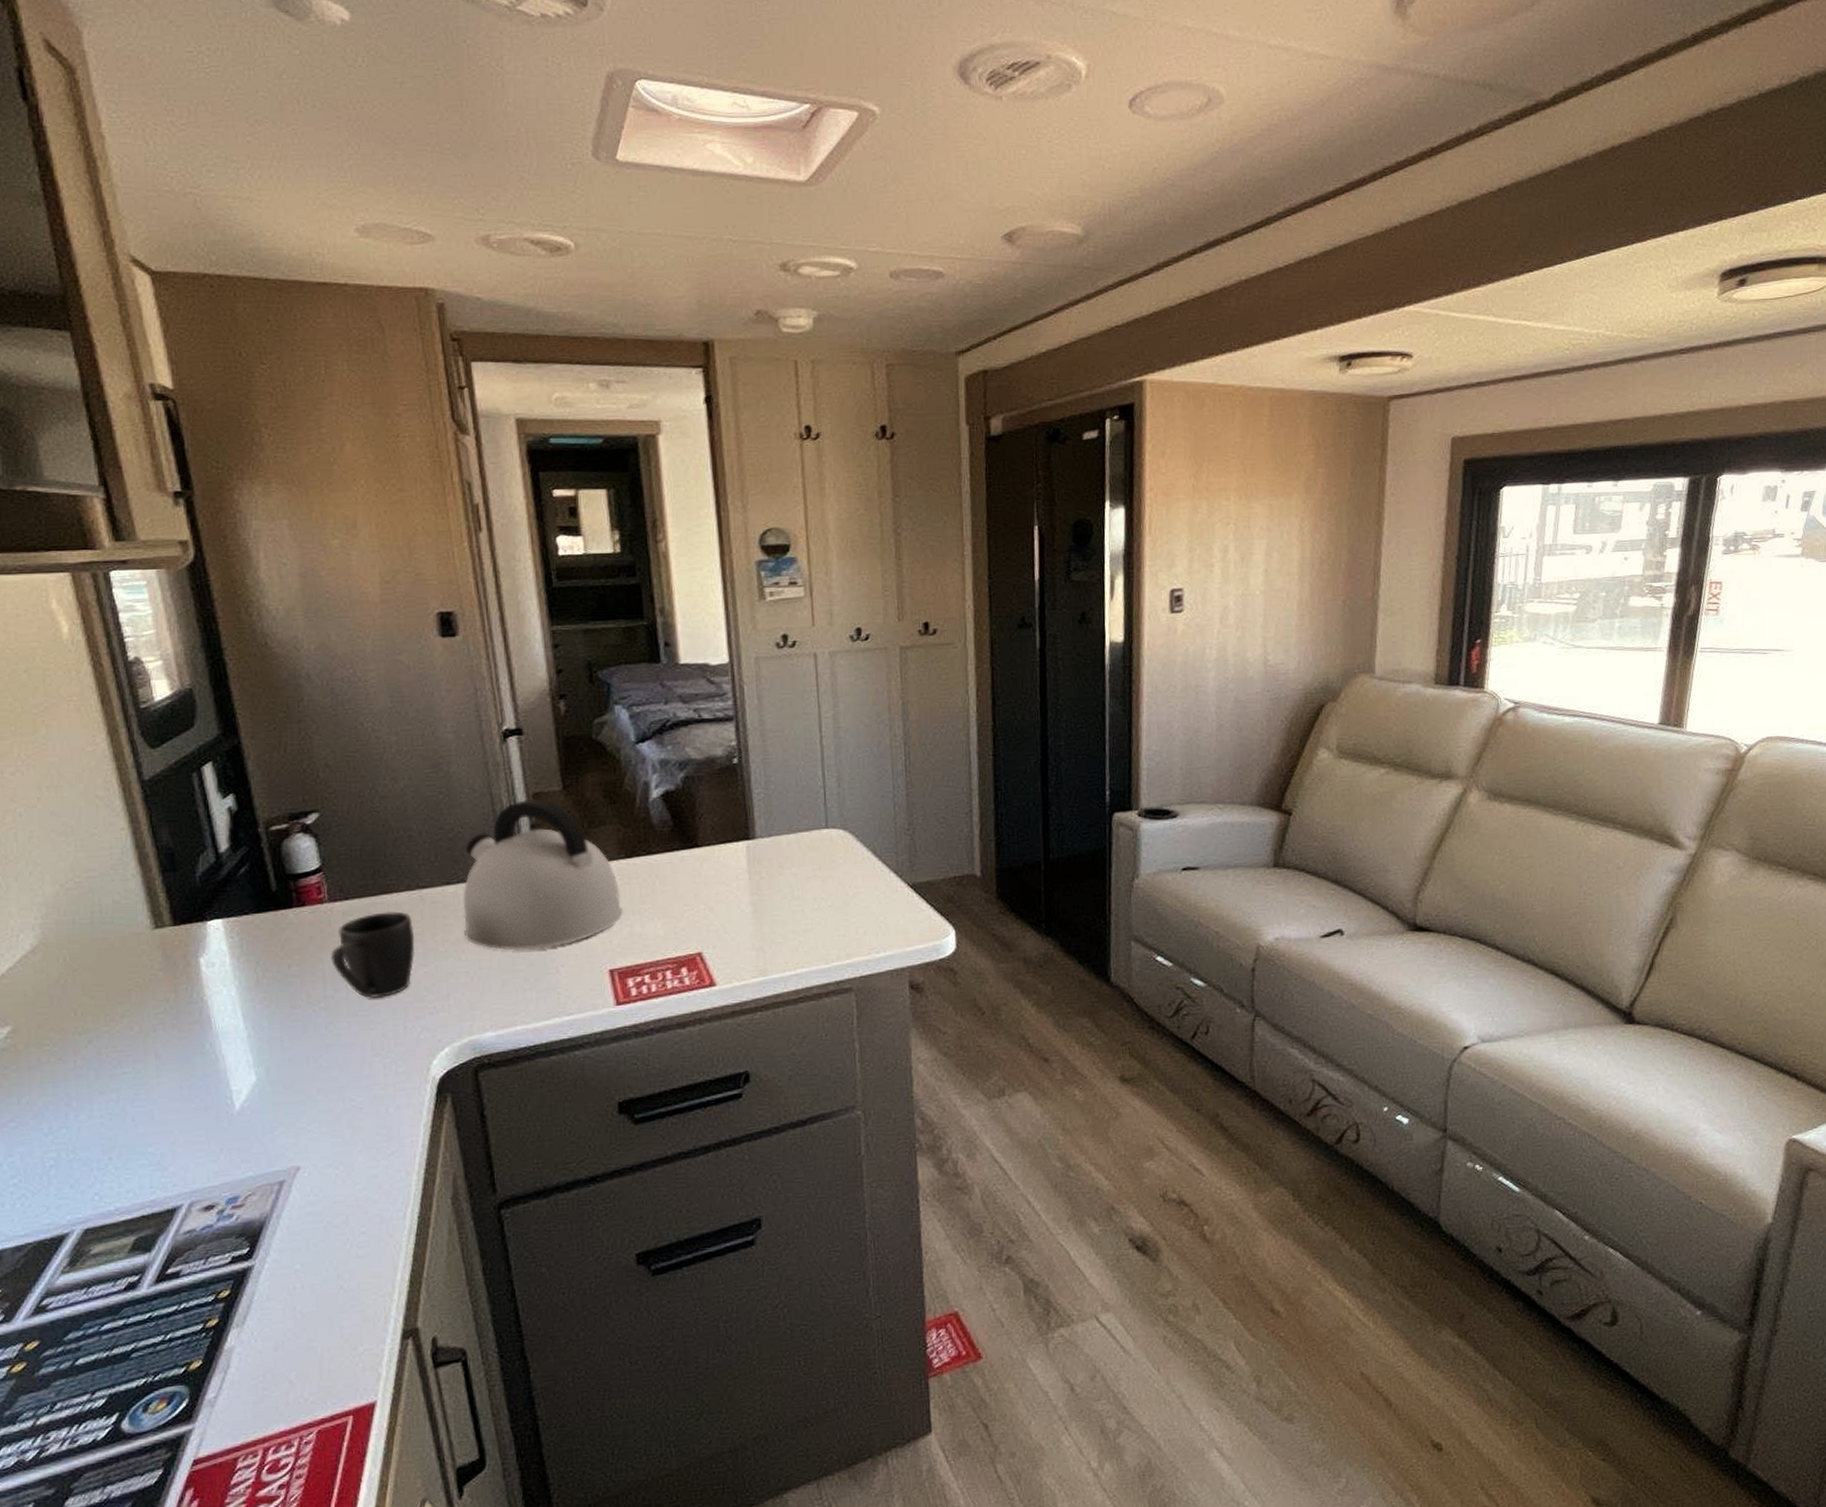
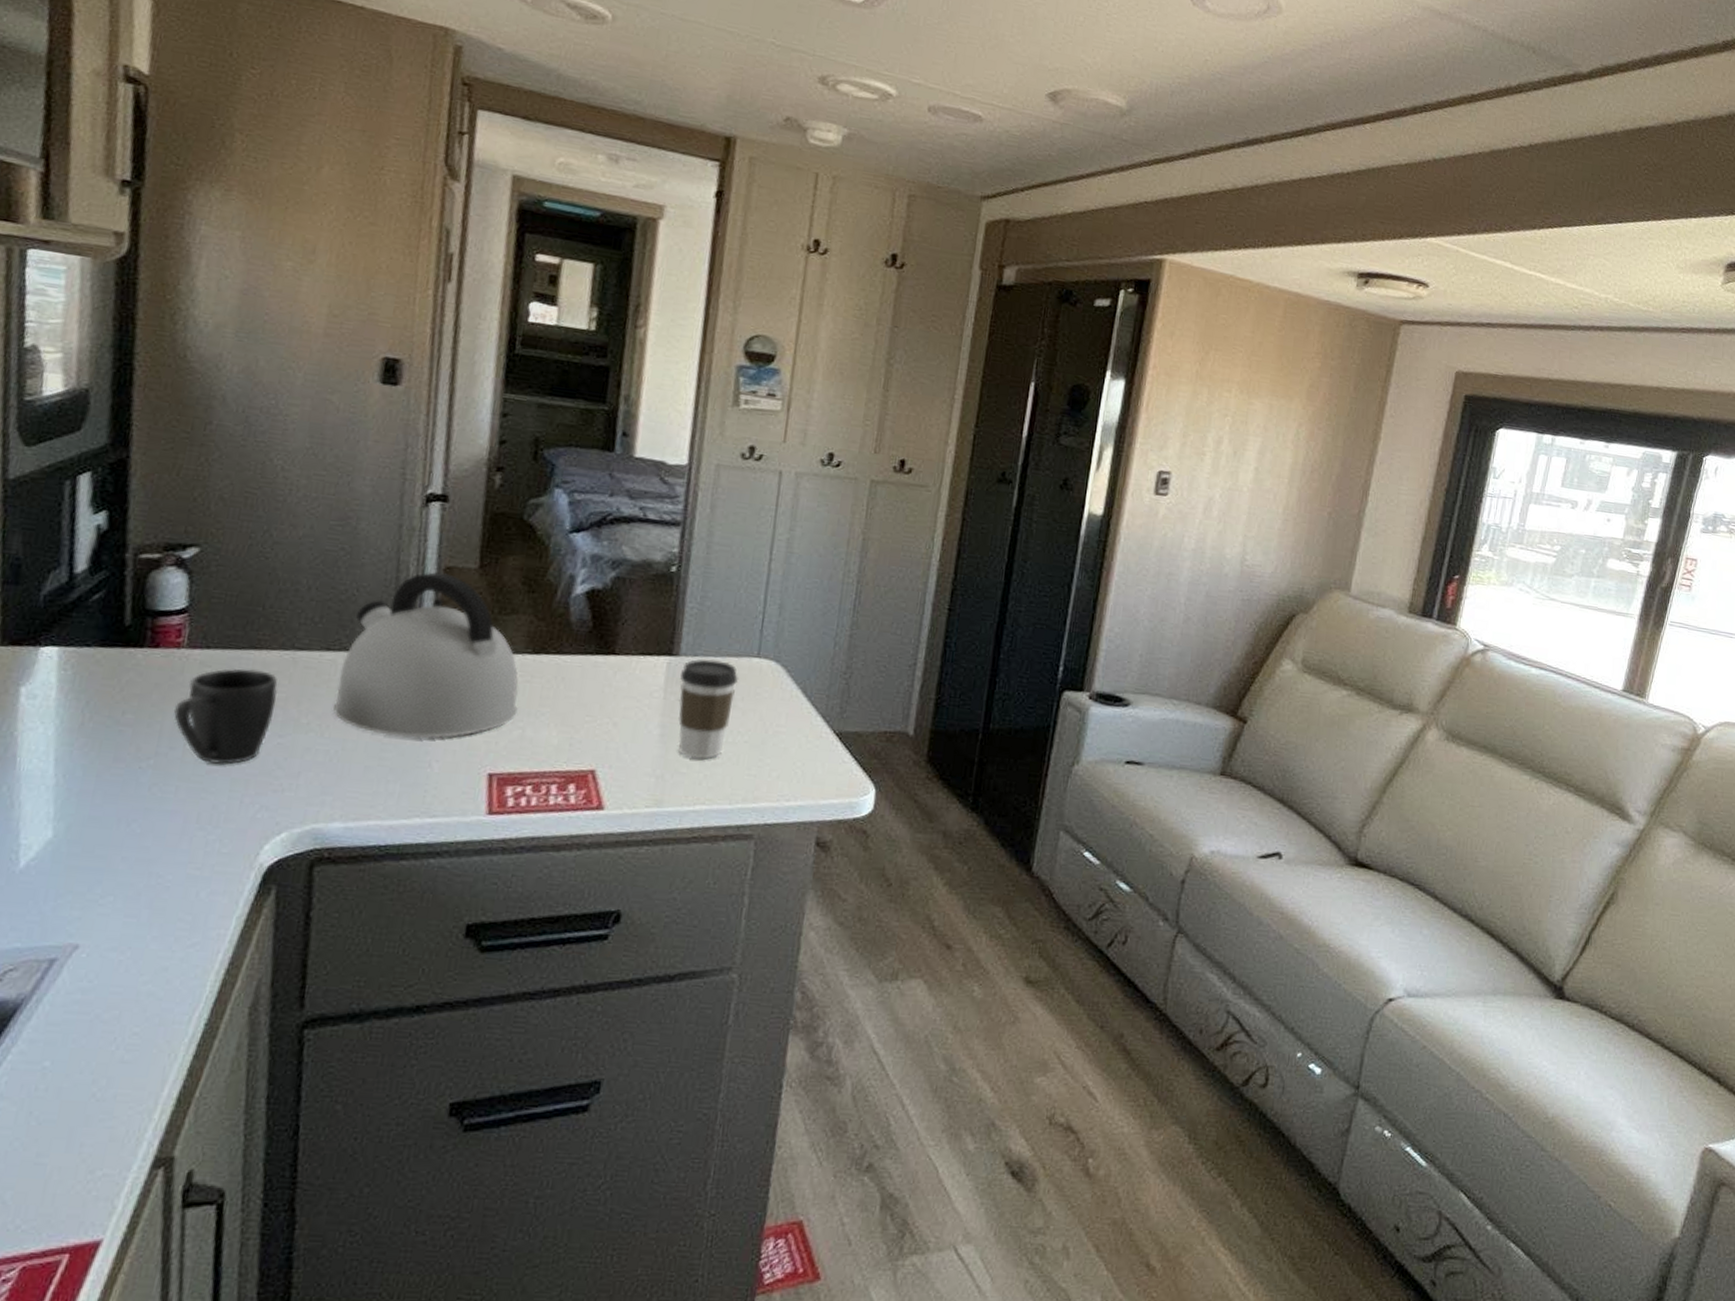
coffee cup: none [760,837,814,928] -> present [678,659,739,759]

